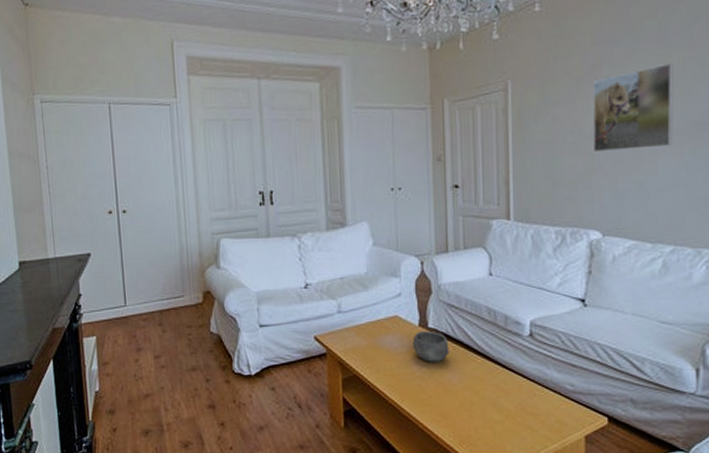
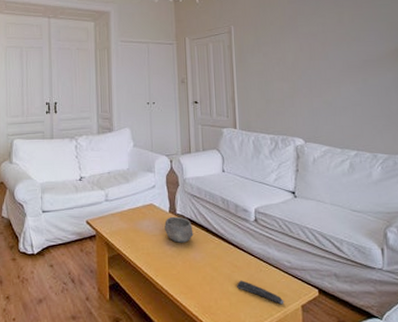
remote control: none [503,406,563,435] -> present [237,280,284,305]
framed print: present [592,62,674,153] -> none [291,18,350,80]

